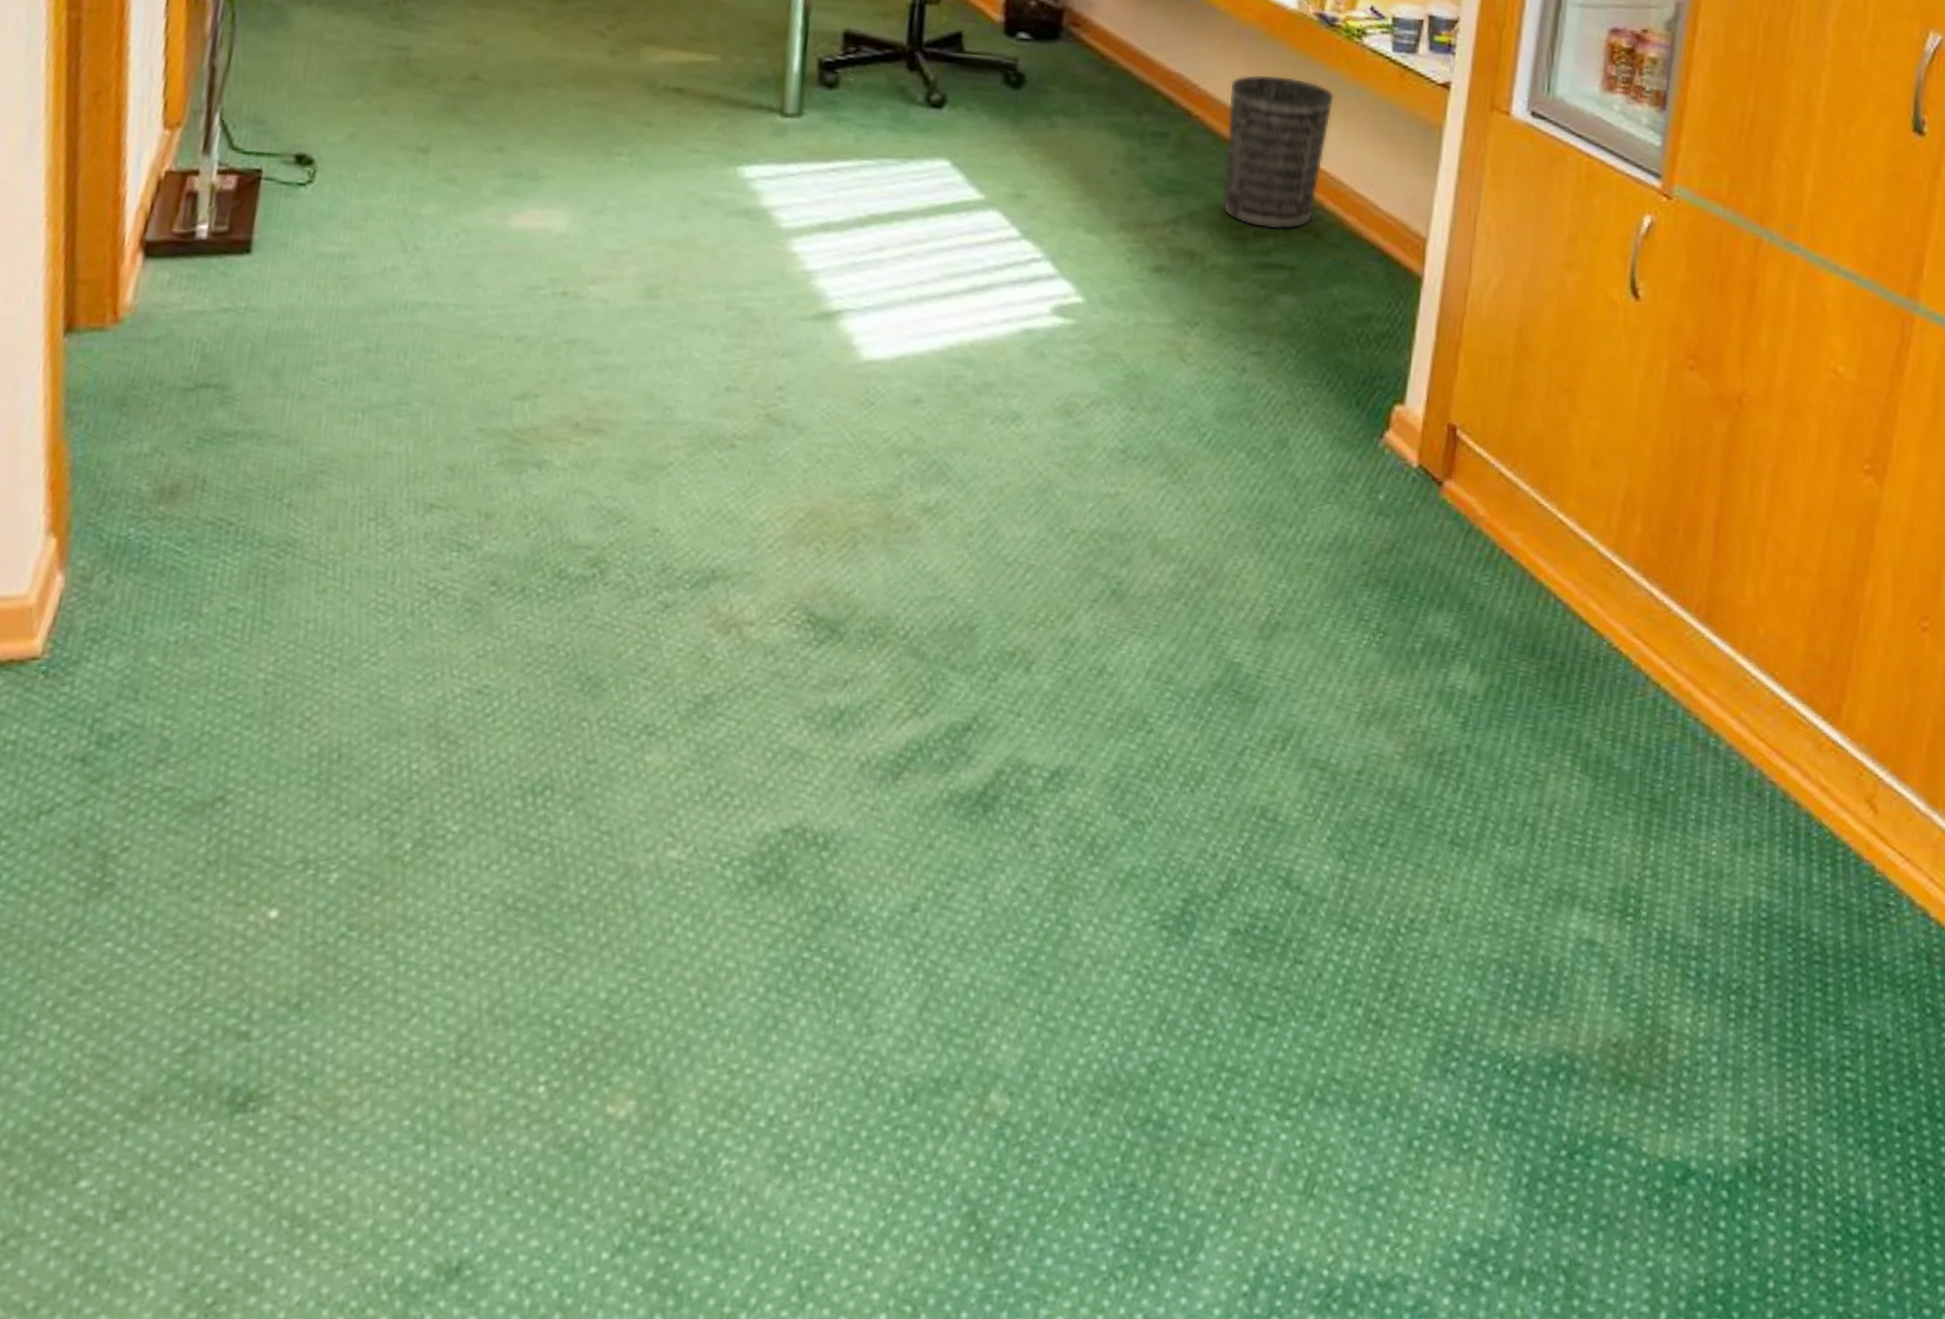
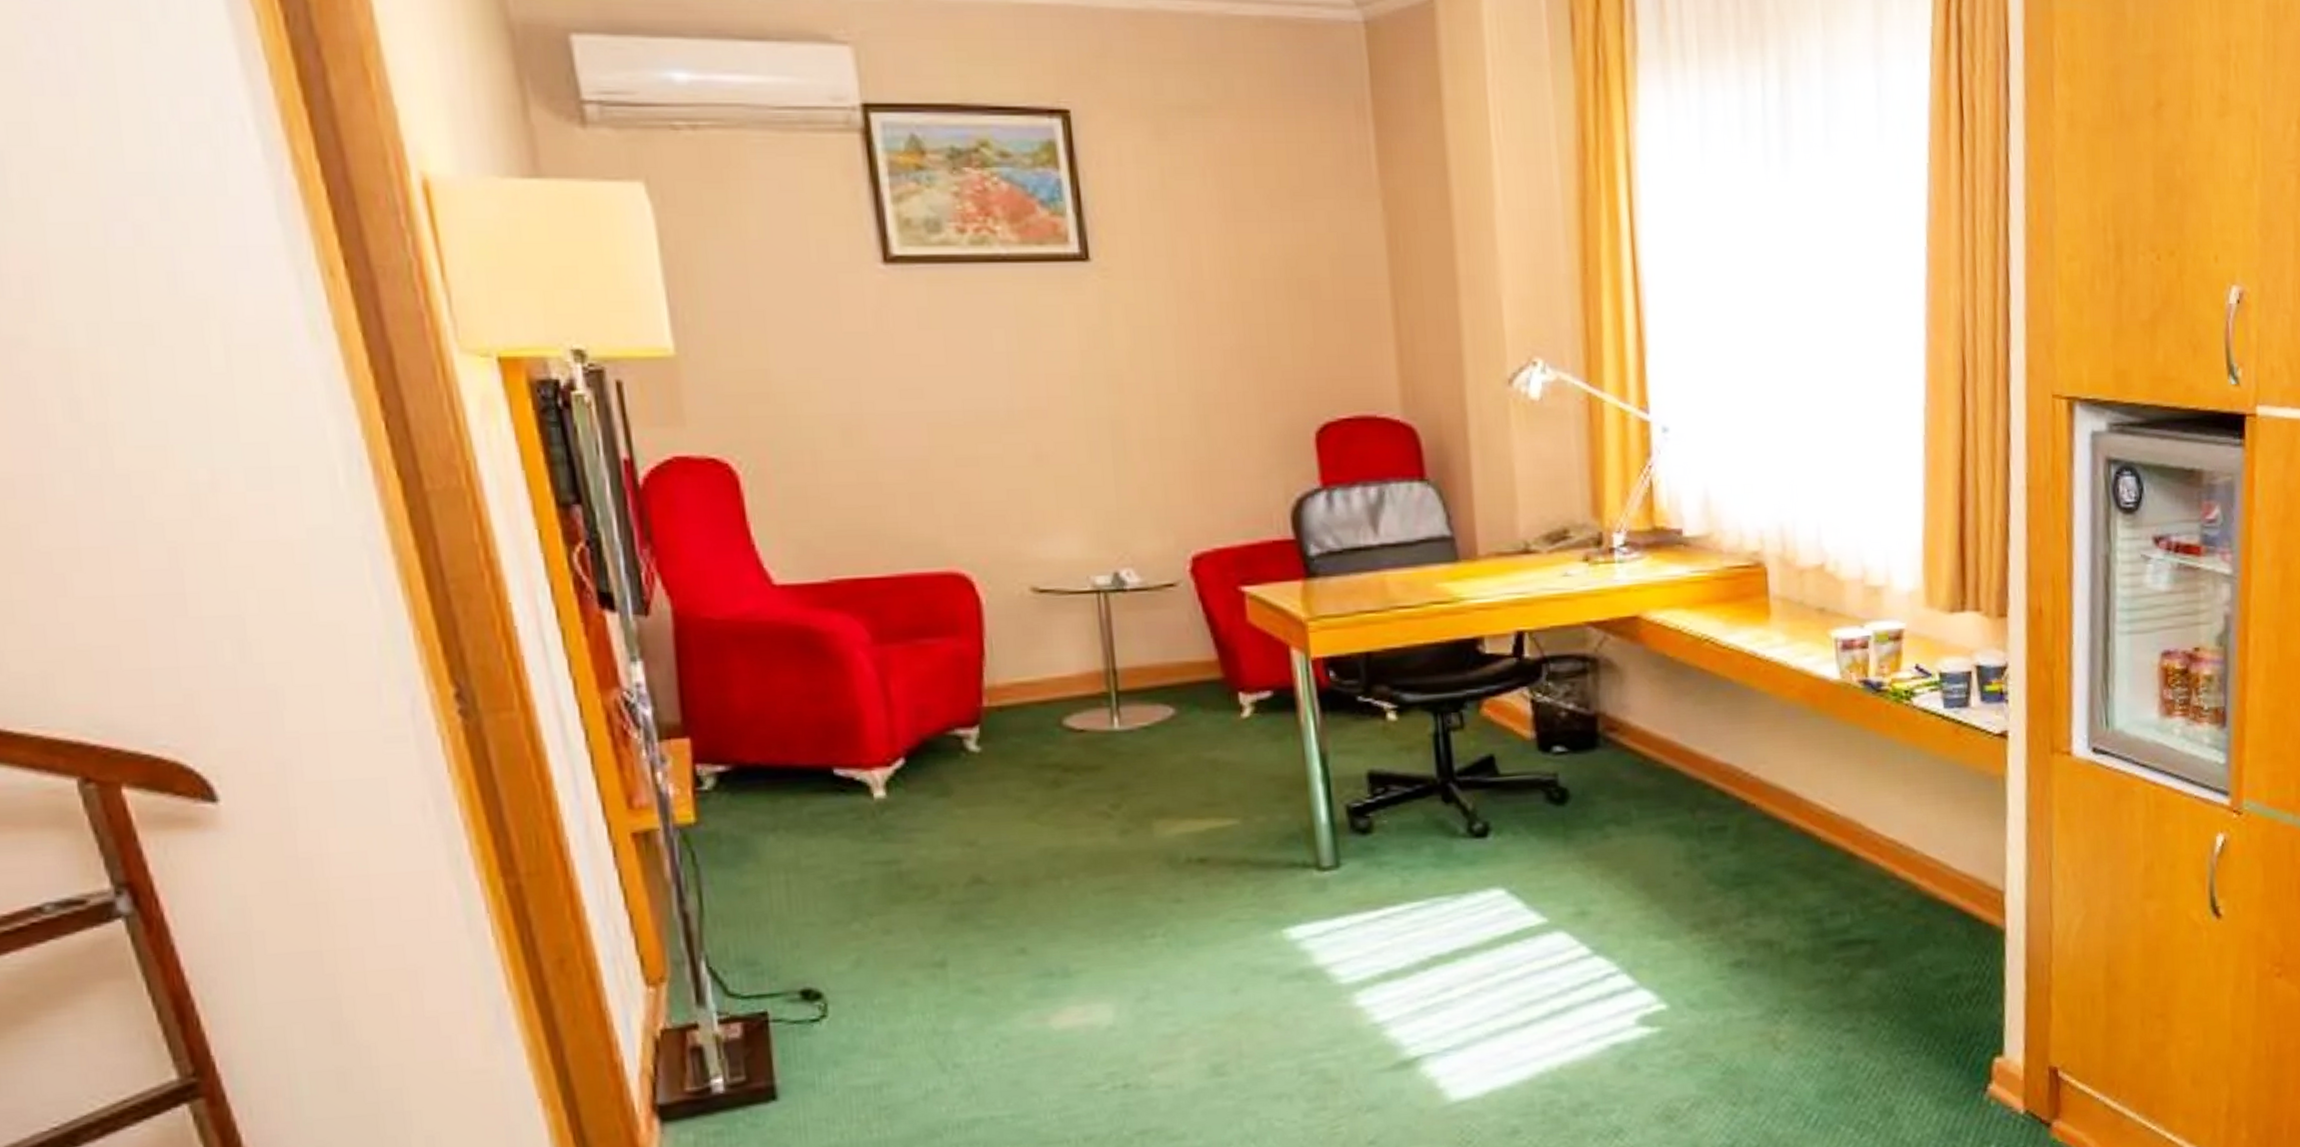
wastebasket: present [1222,74,1335,230] -> none [1782,749,1892,907]

